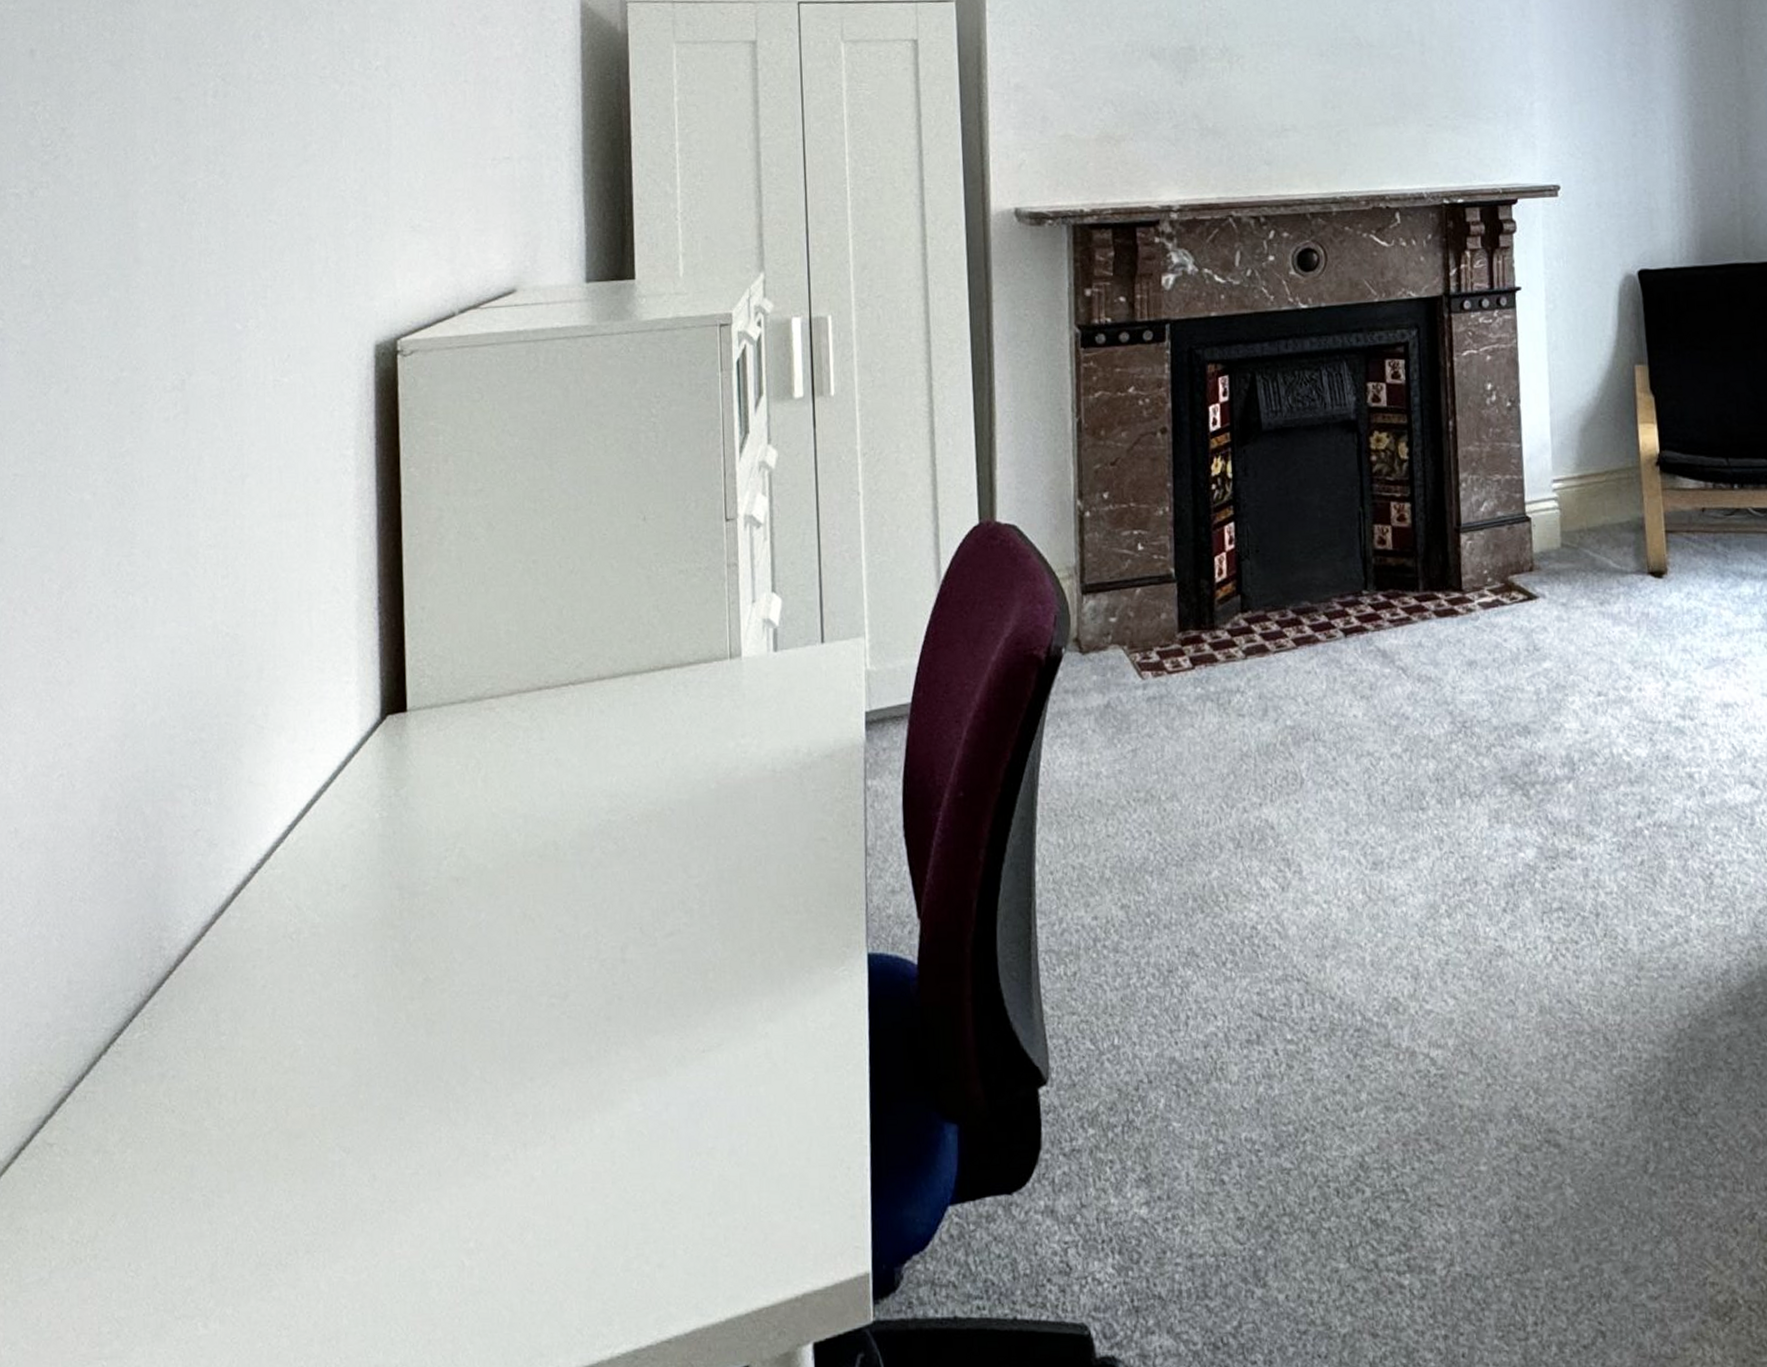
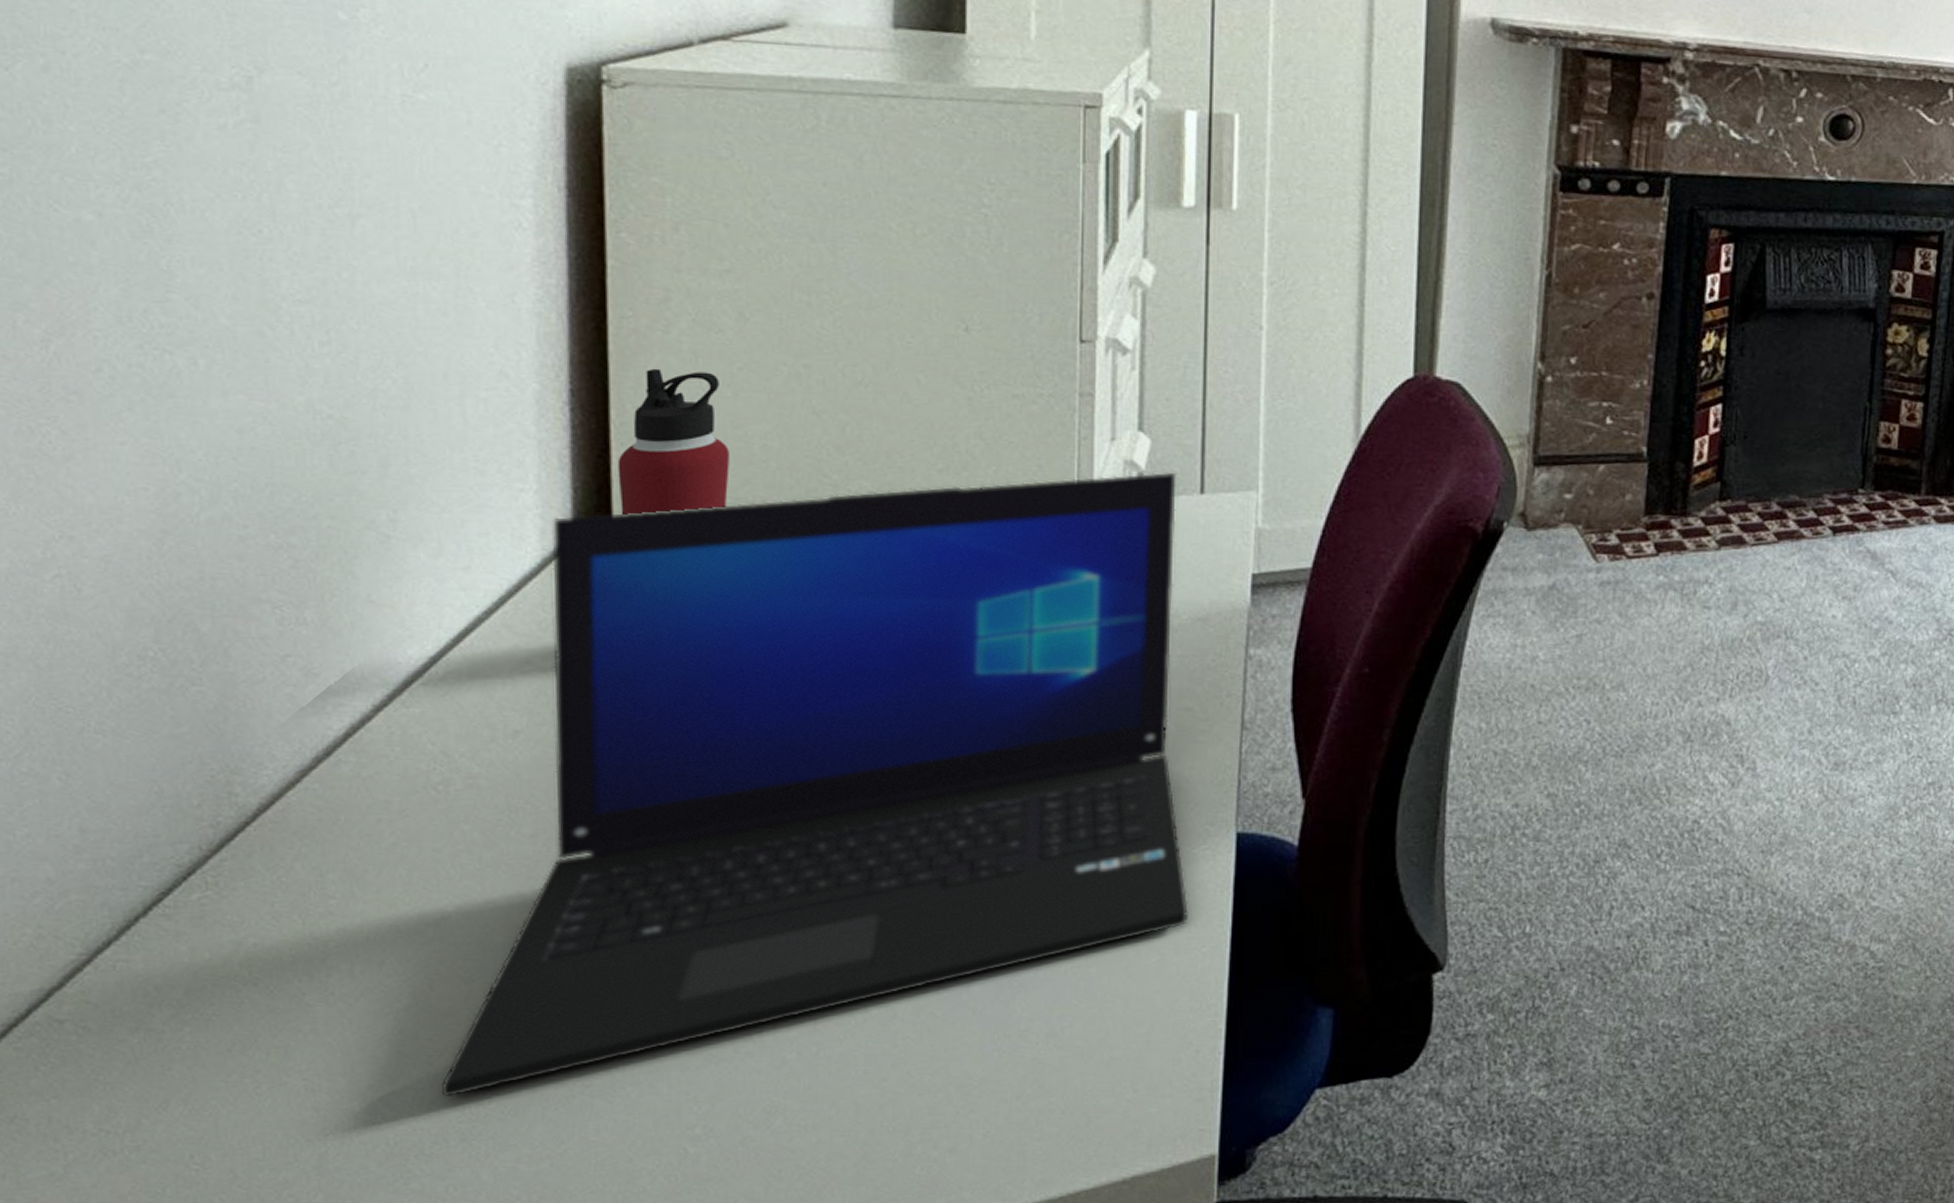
laptop: none [293,626,834,1212] -> present [440,472,1188,1098]
water bottle: none [410,574,484,697] -> present [617,368,729,515]

